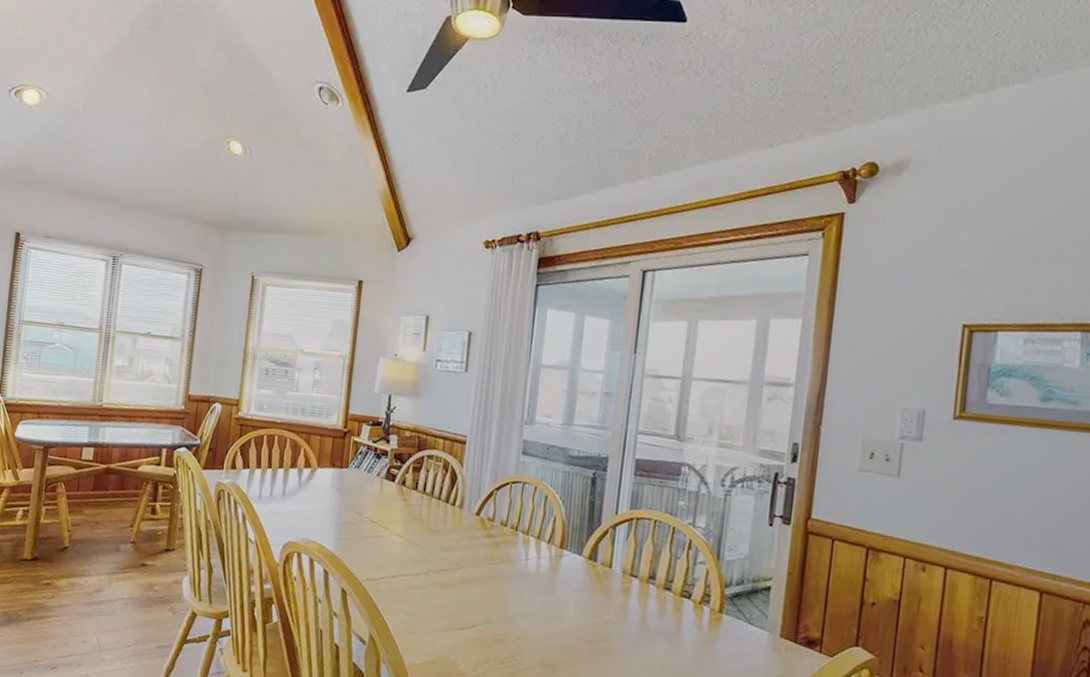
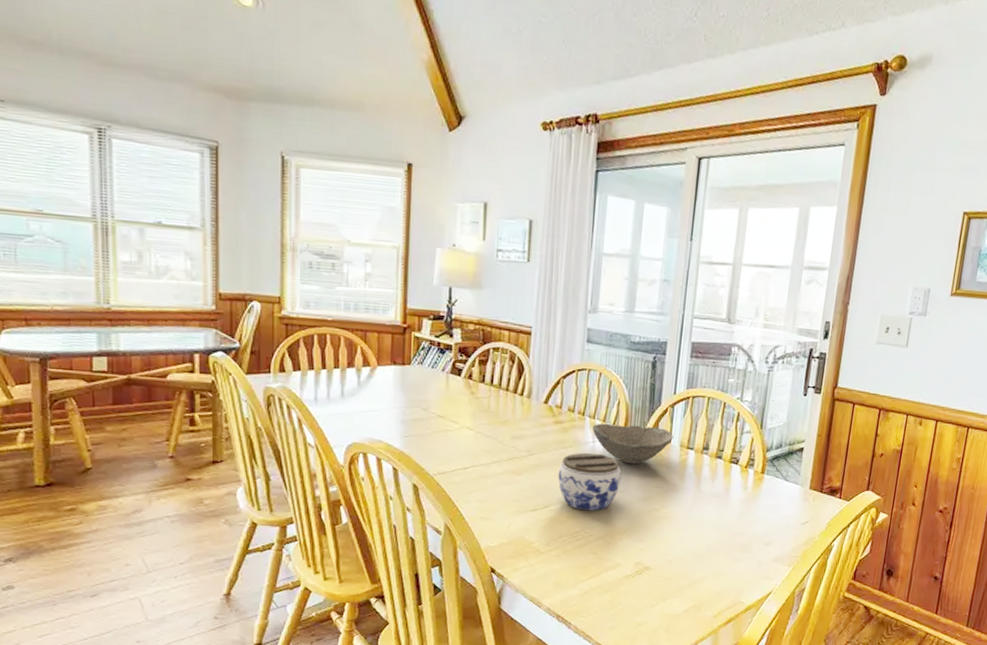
jar: none [487,570,556,637] -> present [557,452,622,511]
bowl: none [525,540,615,589] -> present [591,423,674,465]

